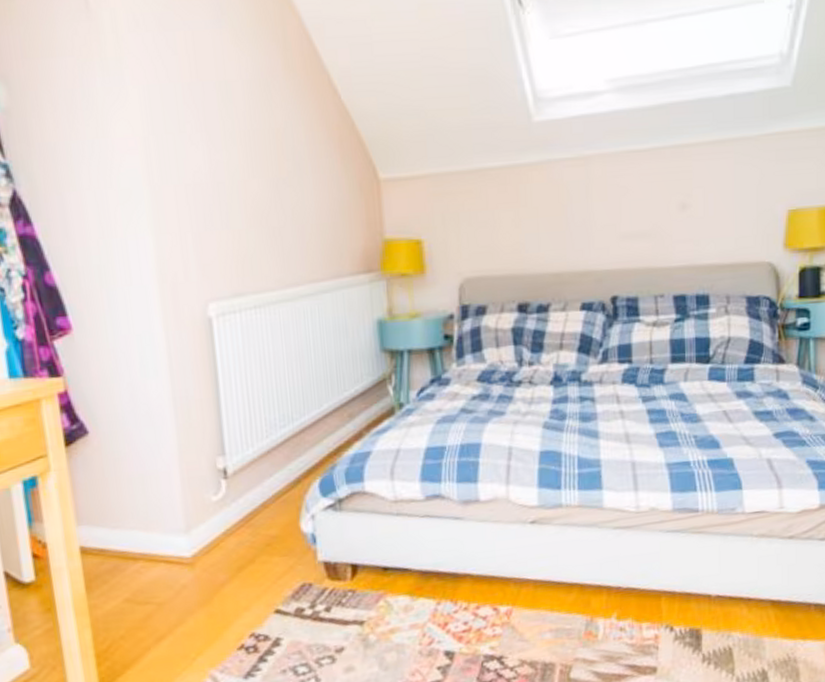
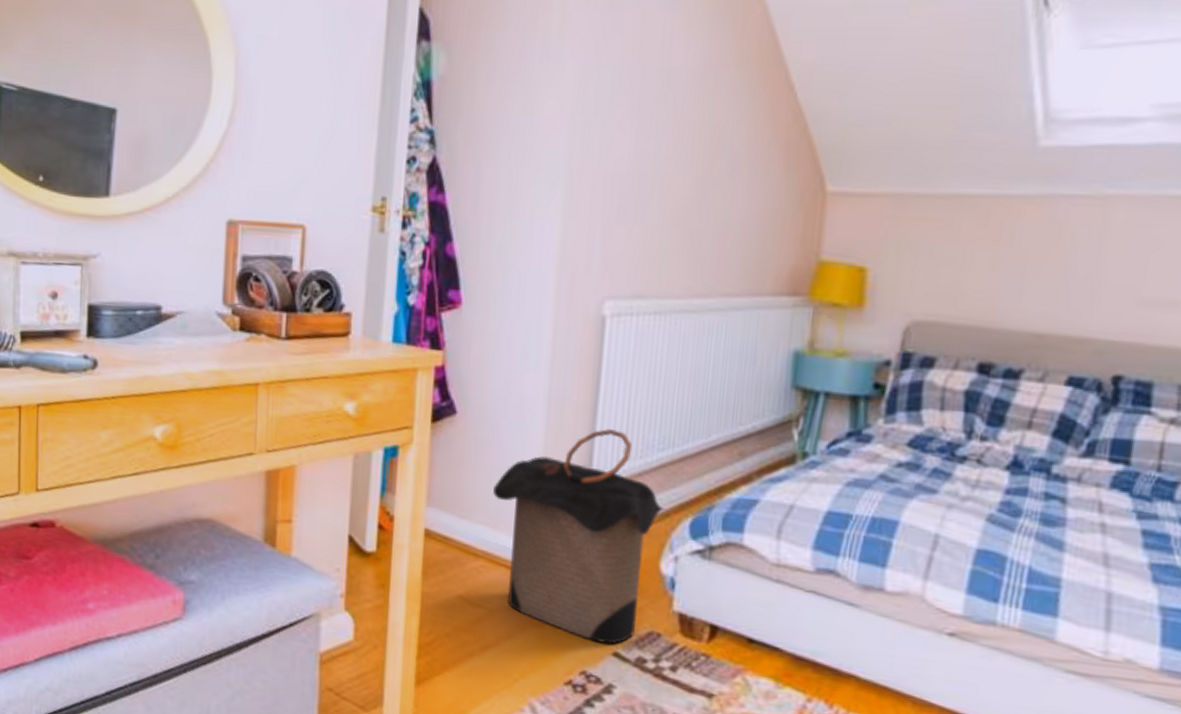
laundry hamper: none [138,417,296,606] -> present [493,429,665,645]

